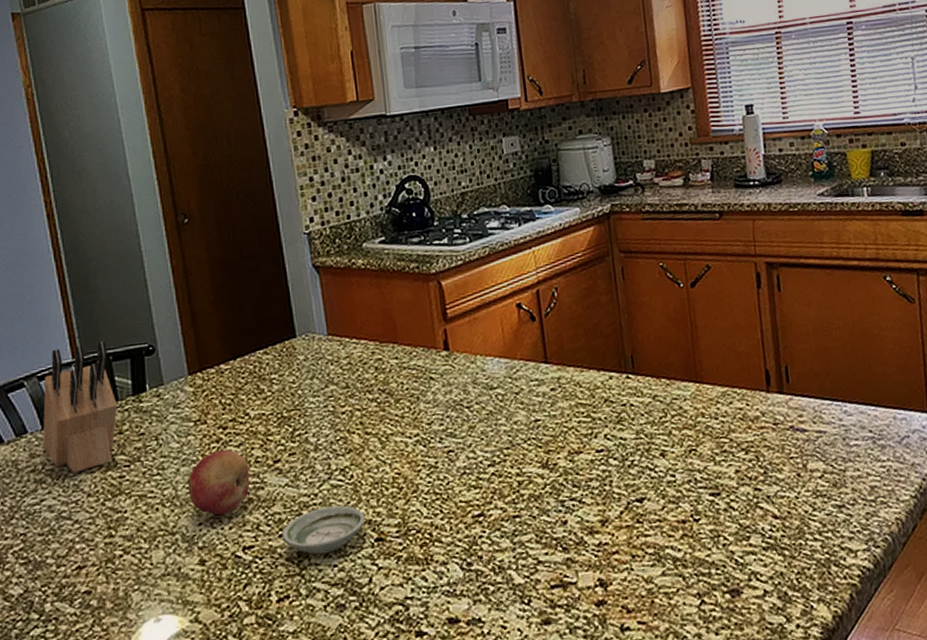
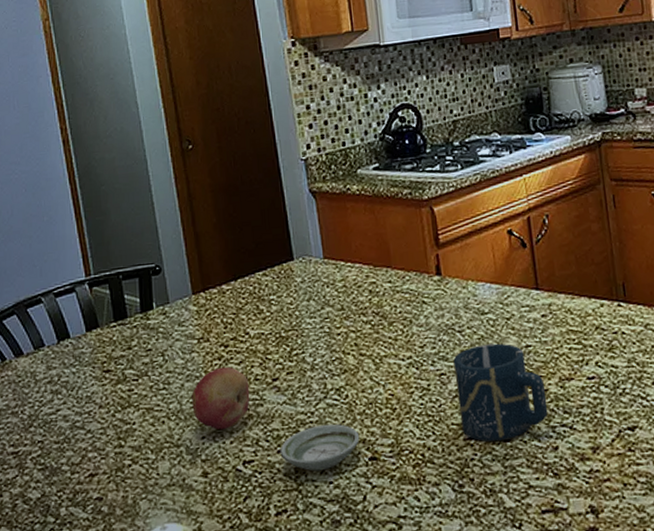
knife block: present [43,341,118,473] -> none [58,260,127,385]
cup: none [461,418,557,519] -> present [453,343,548,442]

